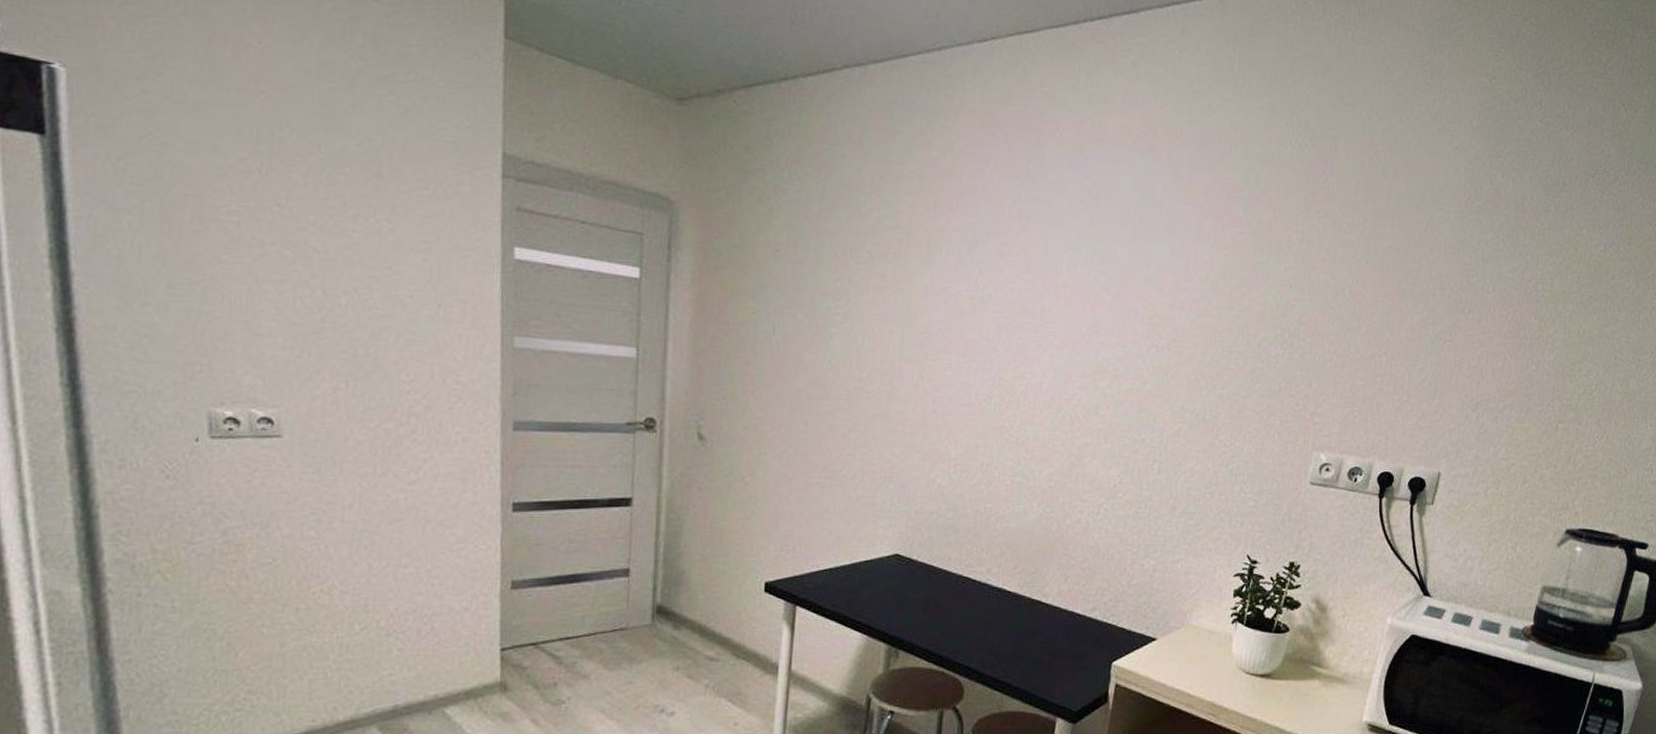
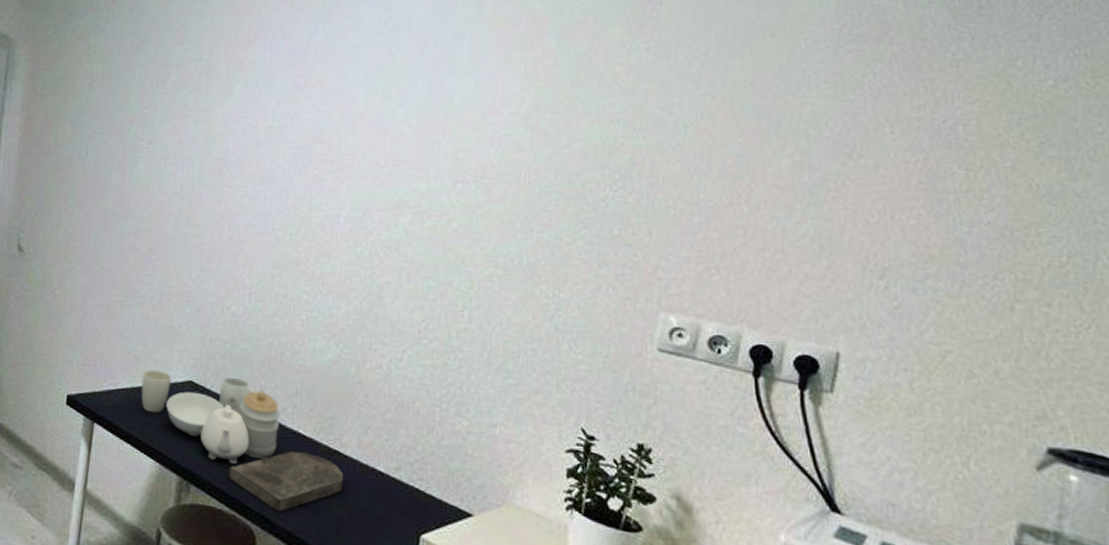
cup: none [845,547,876,589] -> present [141,370,171,414]
bowl: none [872,564,931,605] -> present [166,391,224,436]
teapot: none [908,572,957,626] -> present [200,405,250,465]
mug: none [926,545,963,580] -> present [219,376,257,415]
cutting board: none [936,606,1045,662] -> present [227,451,344,513]
jar: none [946,555,986,617] -> present [239,390,281,459]

